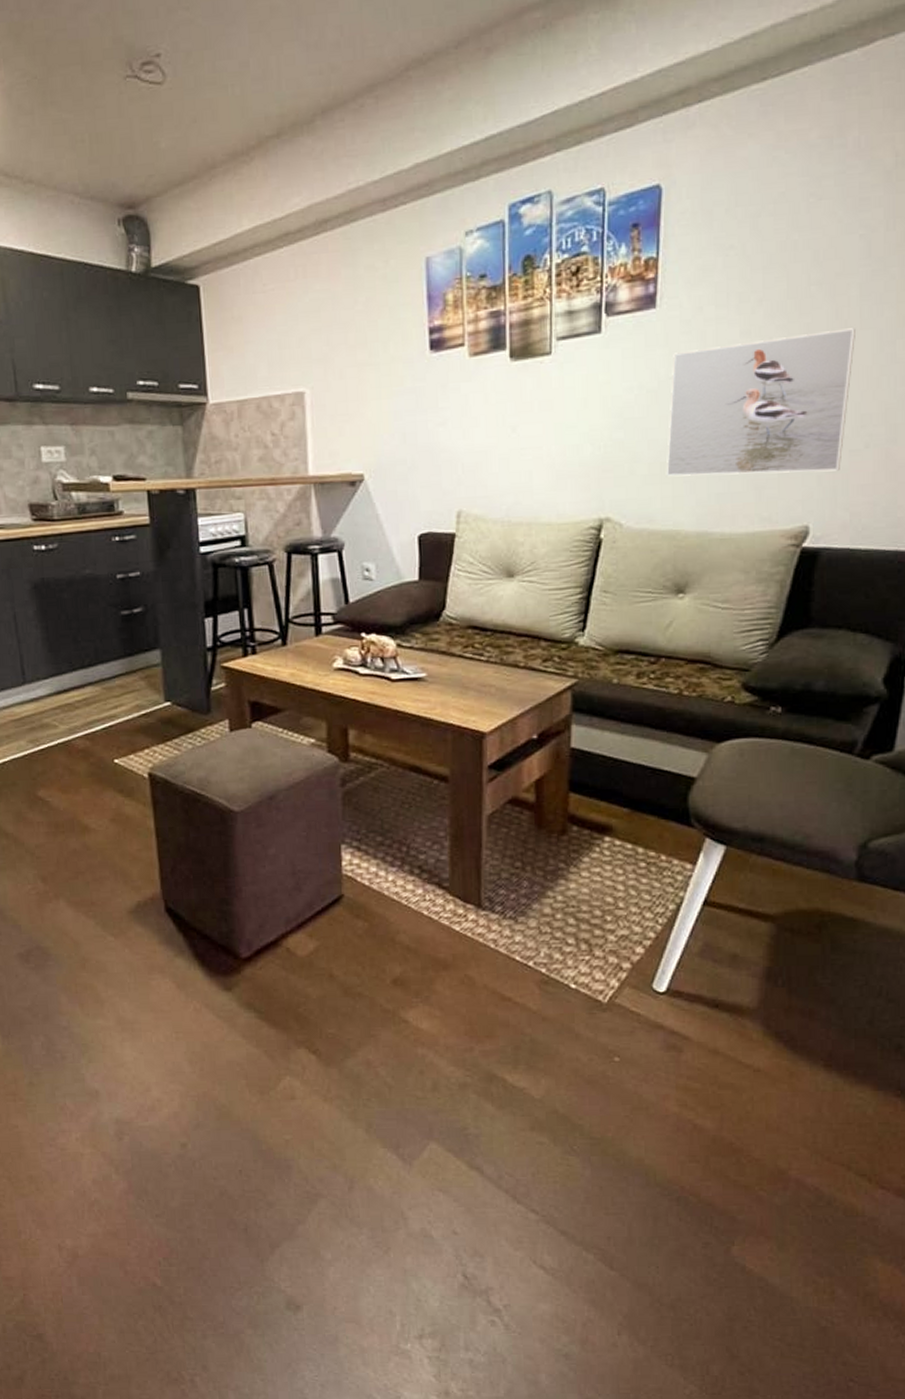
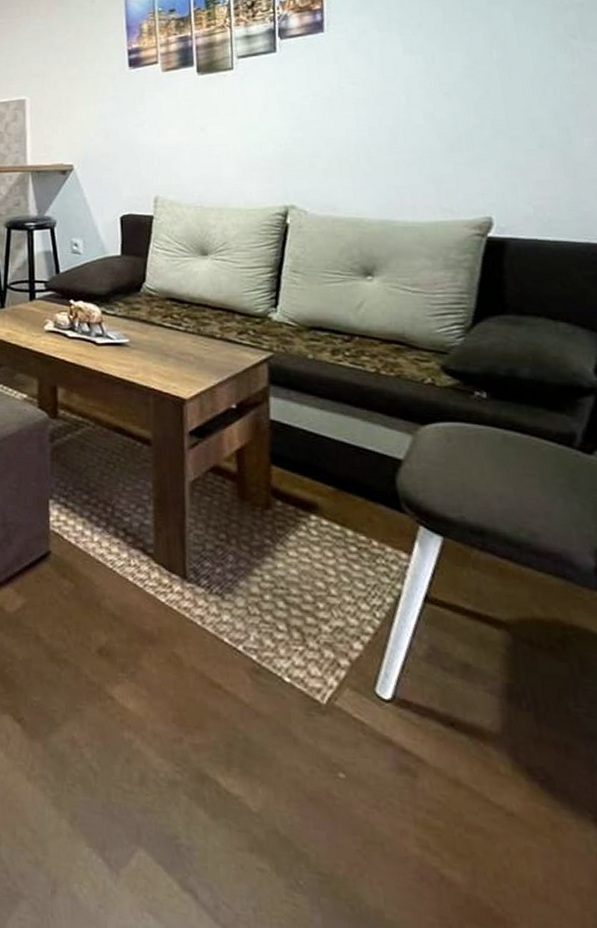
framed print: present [666,328,855,477] -> none [342,45,517,171]

